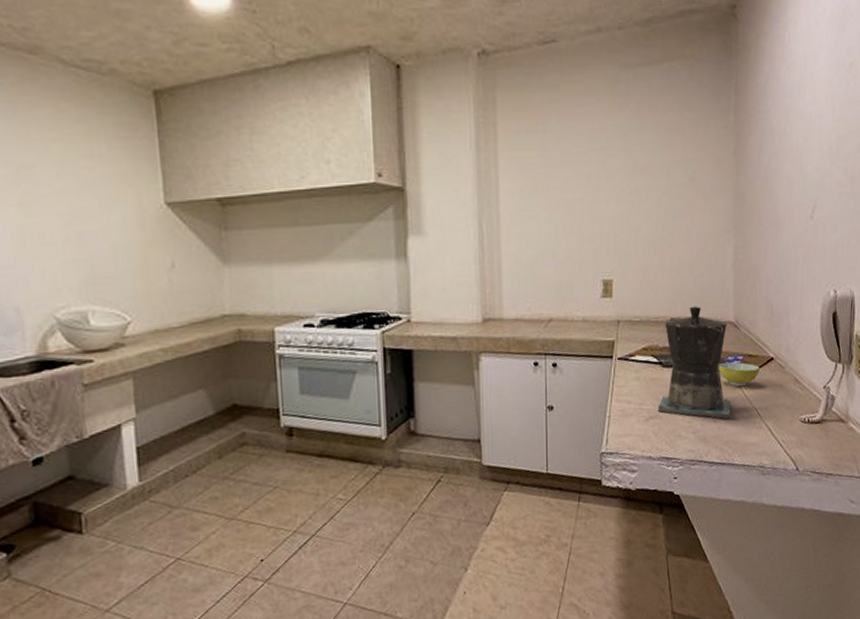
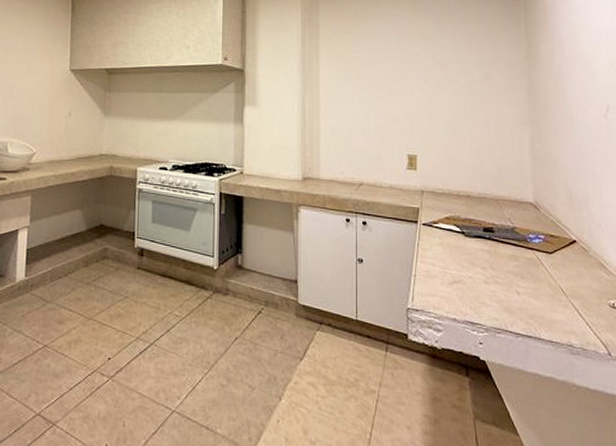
coffee maker: present [657,306,731,420] -> none [461,185,535,294]
bowl: present [718,362,760,387] -> none [520,239,562,264]

